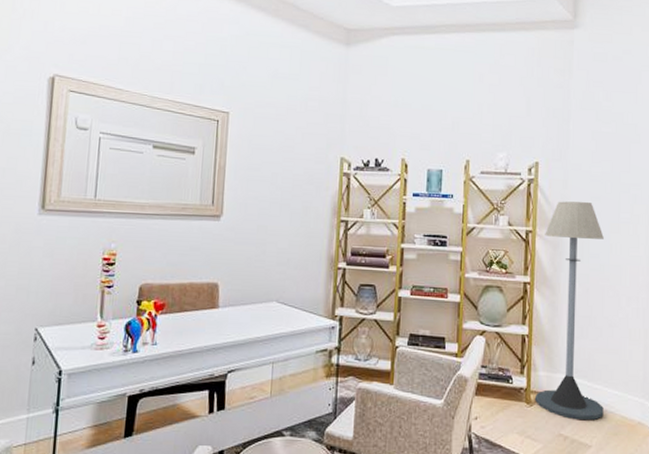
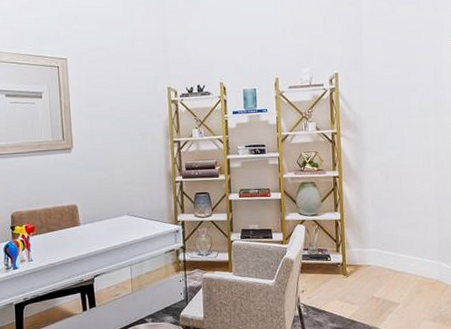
floor lamp: present [534,201,604,421] -> none [348,103,408,284]

